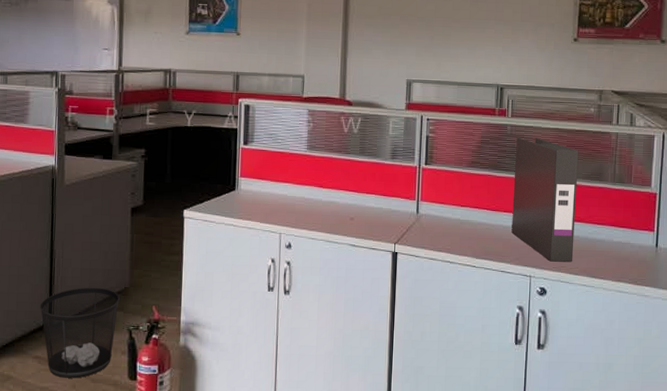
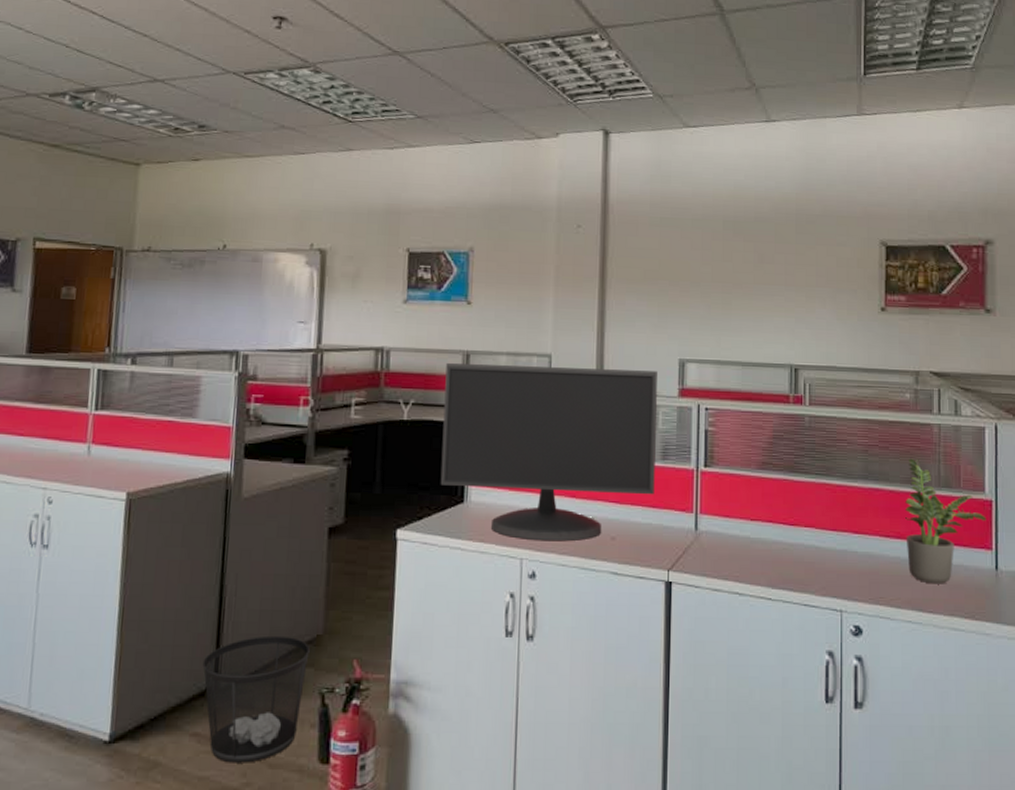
computer monitor: none [217,82,389,221] -> present [440,363,657,542]
binder: present [511,137,579,262] -> none [815,430,895,591]
potted plant: none [584,159,651,257] -> present [905,458,986,584]

